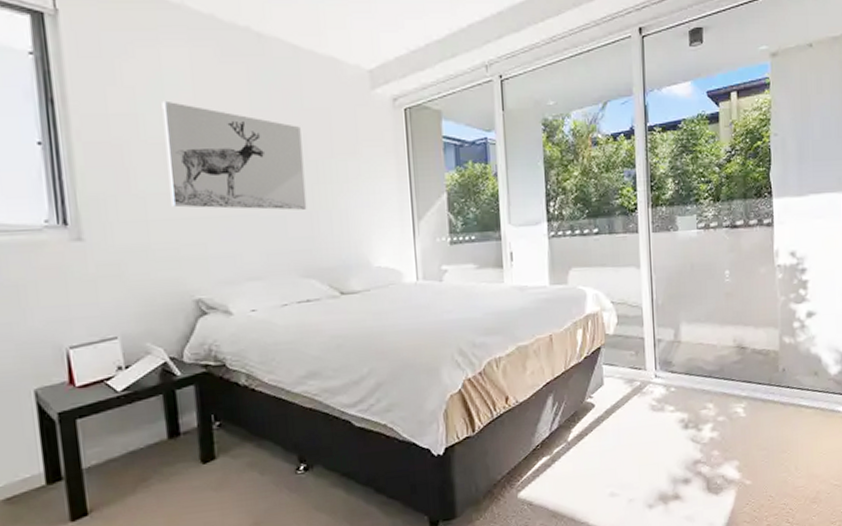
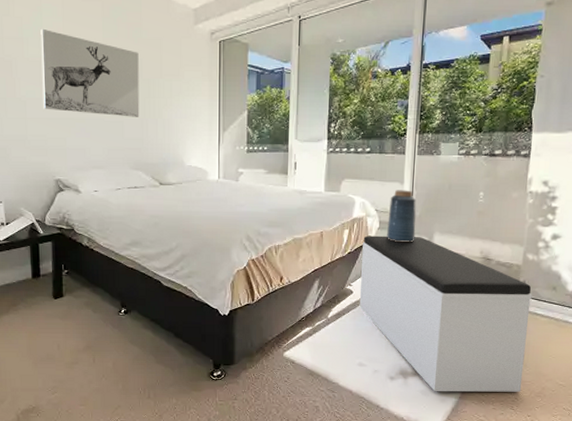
bench: none [600,329,795,516] -> present [359,235,532,392]
vase: none [626,275,660,339] -> present [387,190,416,243]

